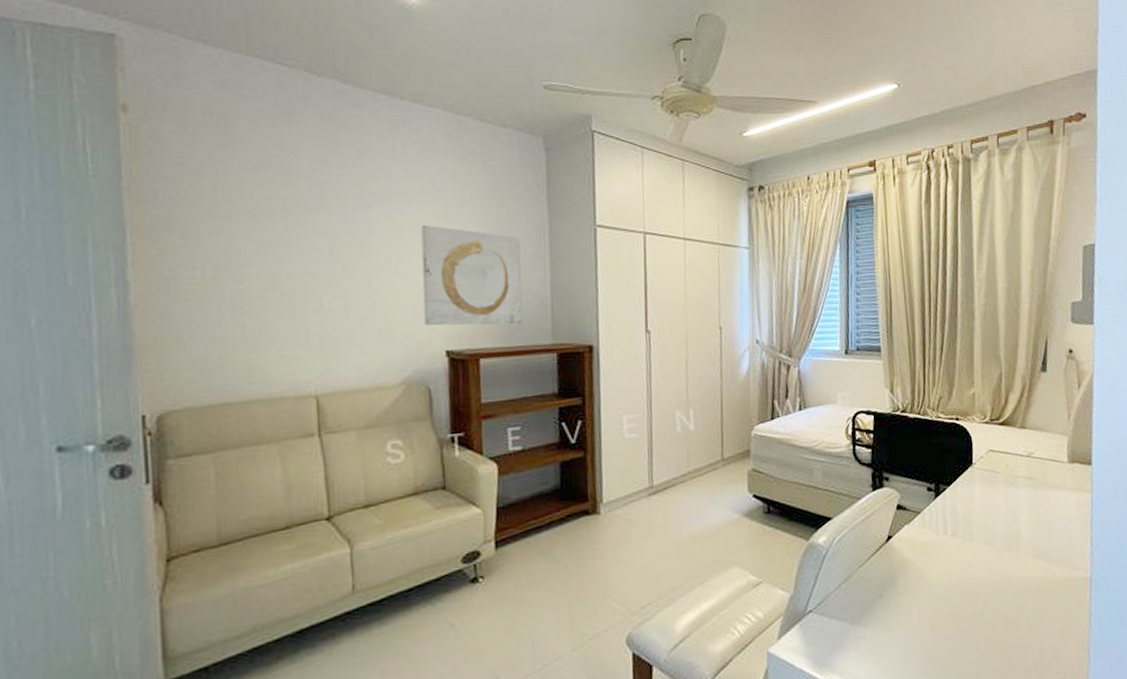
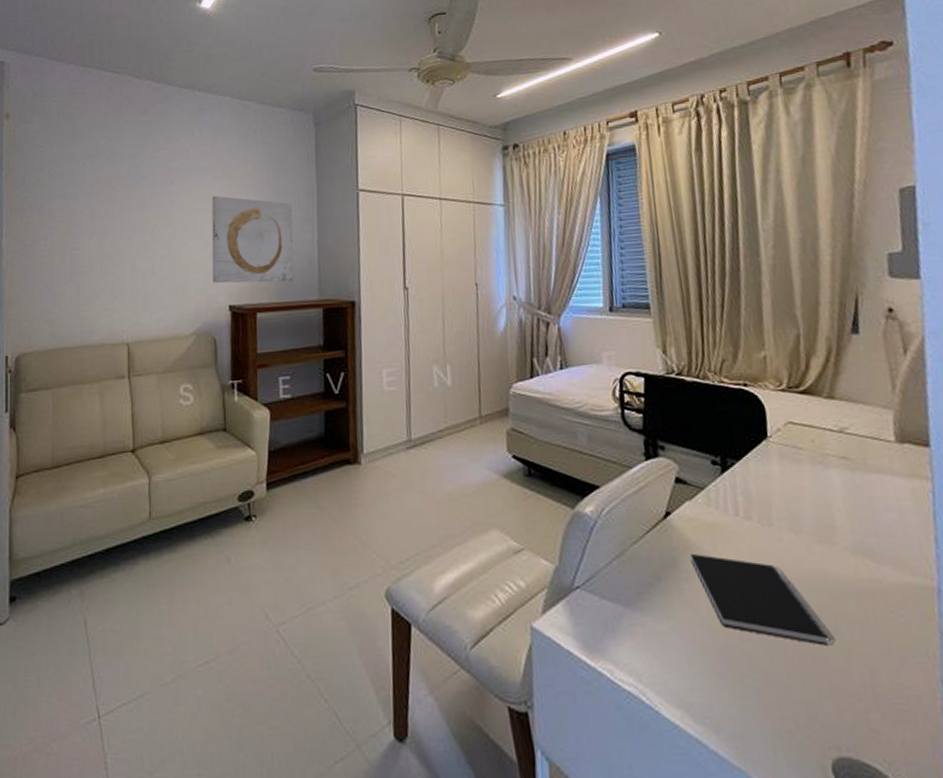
notebook: none [906,570,1016,636] -> present [690,553,836,646]

